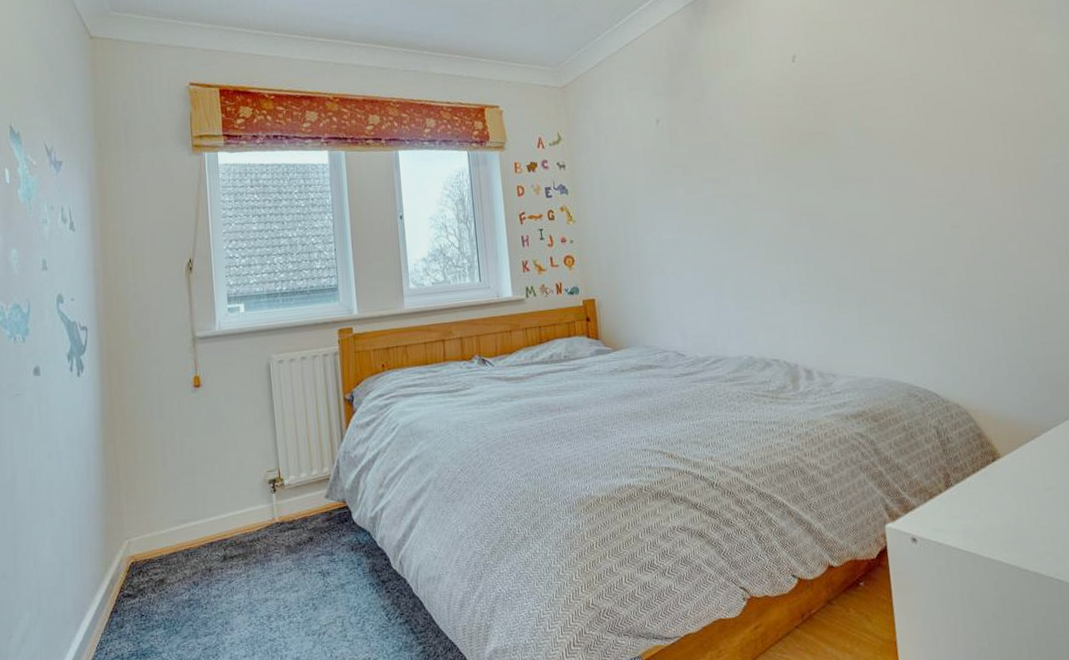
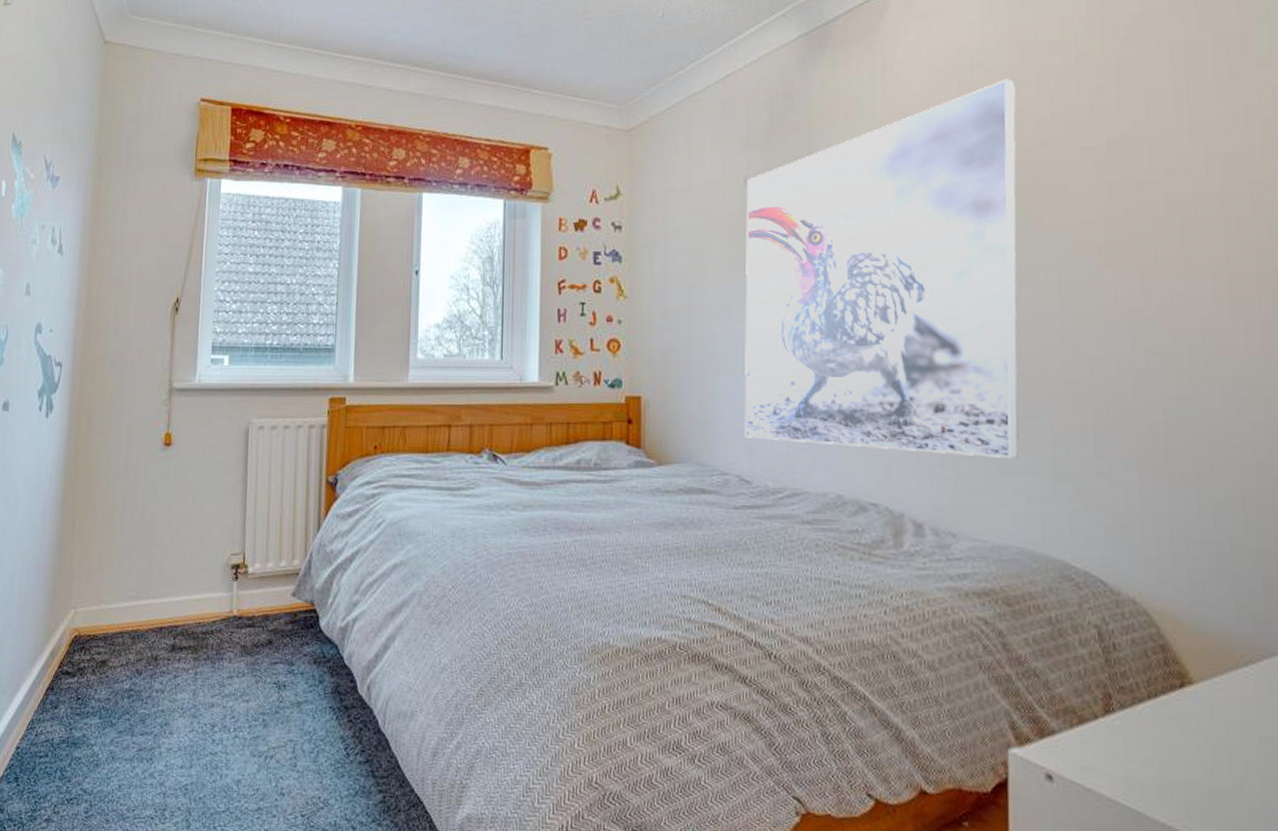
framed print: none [658,30,873,322] -> present [744,78,1019,458]

